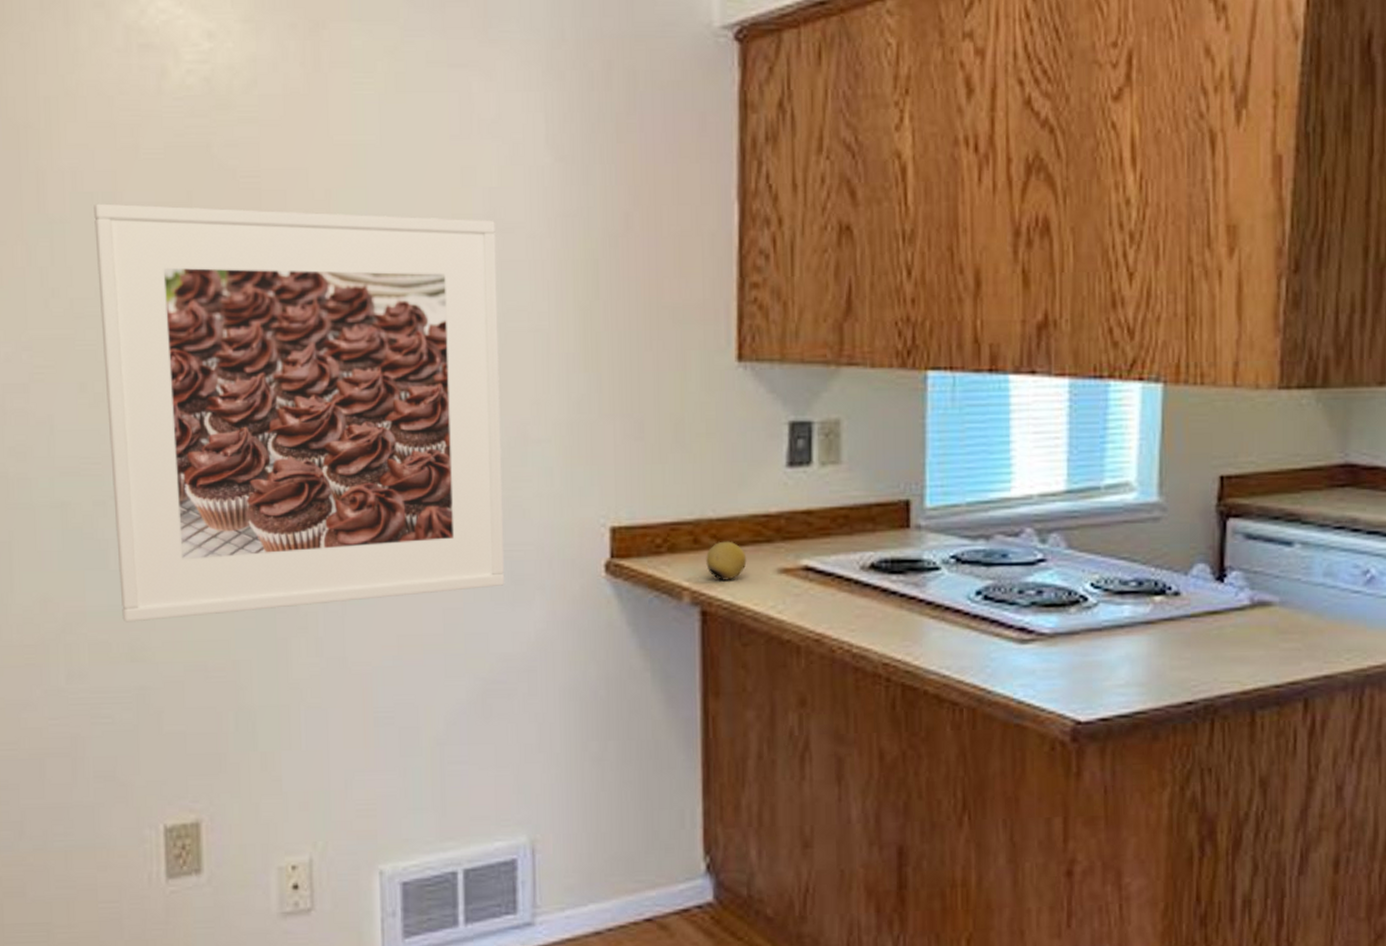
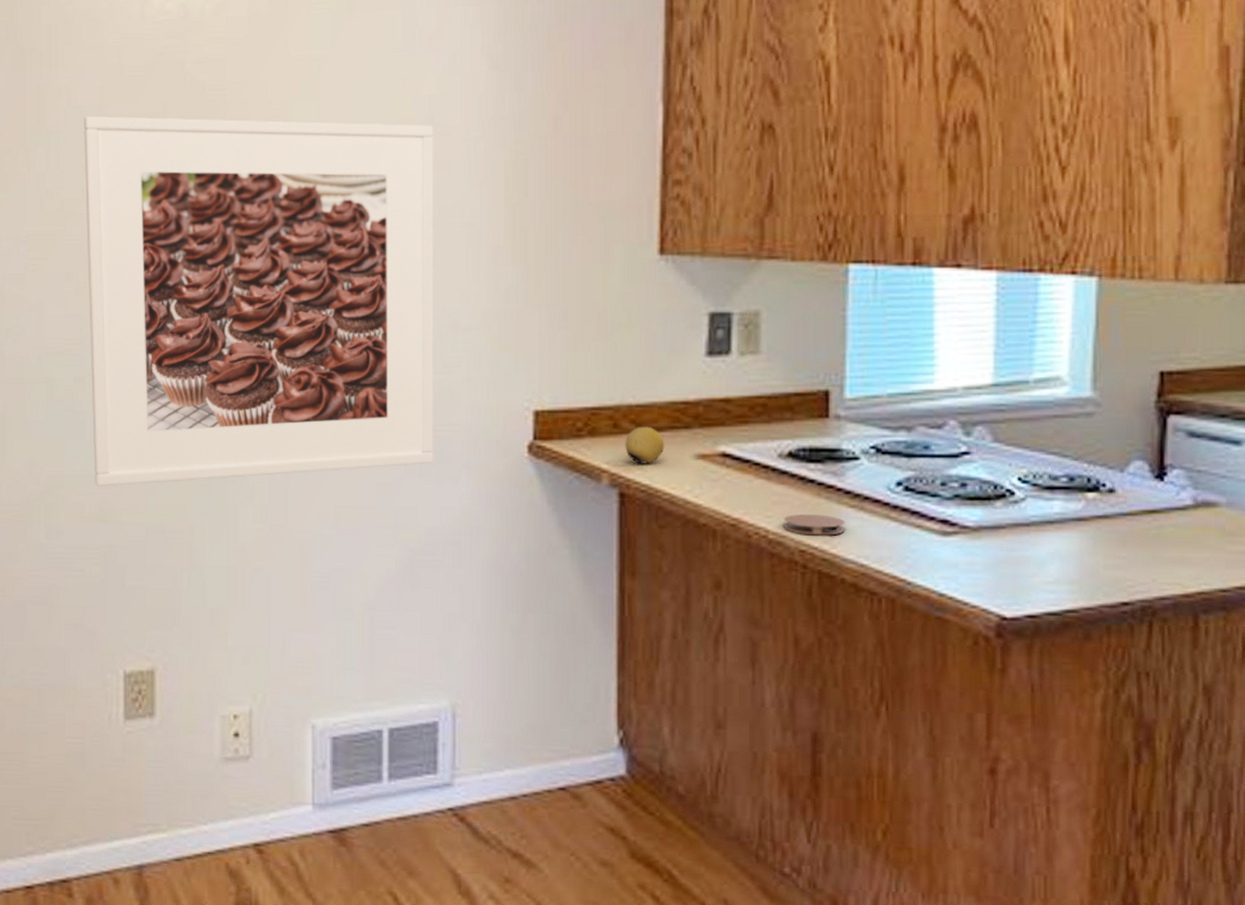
coaster: none [867,626,928,648] -> present [784,514,846,536]

